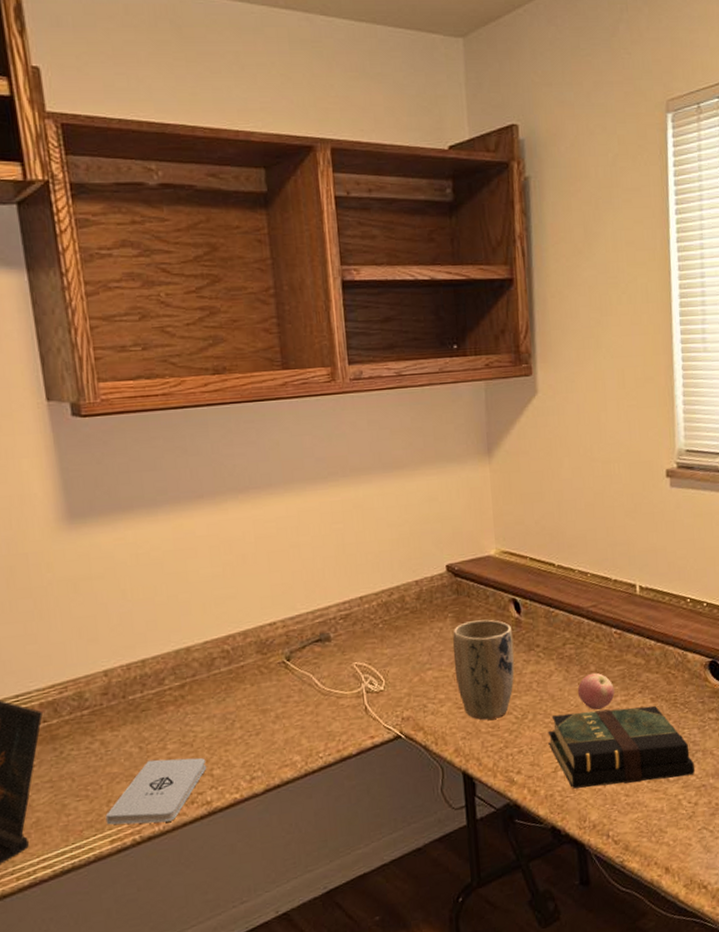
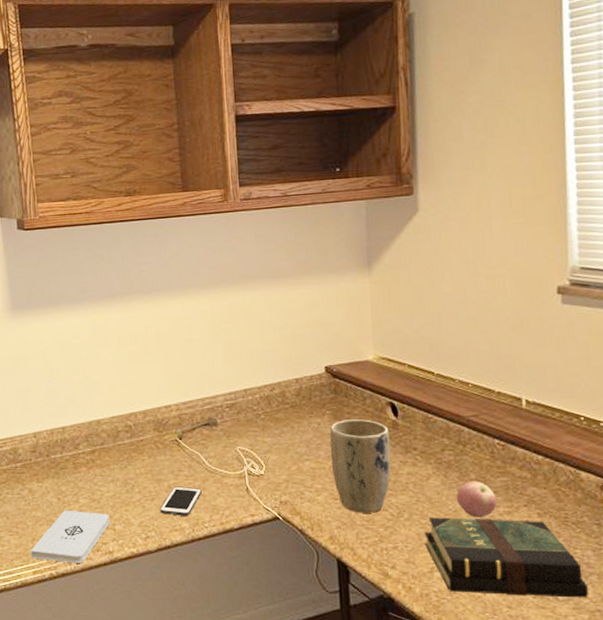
cell phone: none [266,714,315,750] -> present [160,486,202,516]

